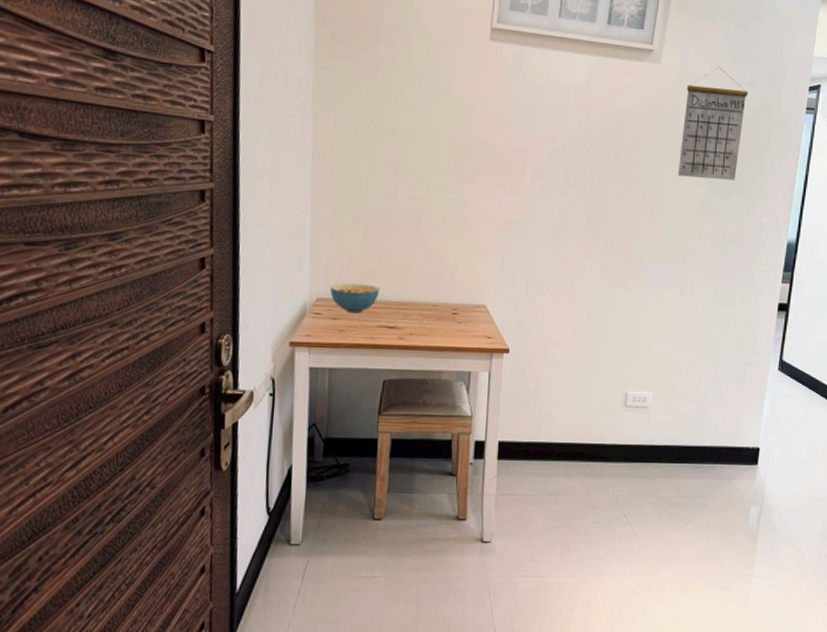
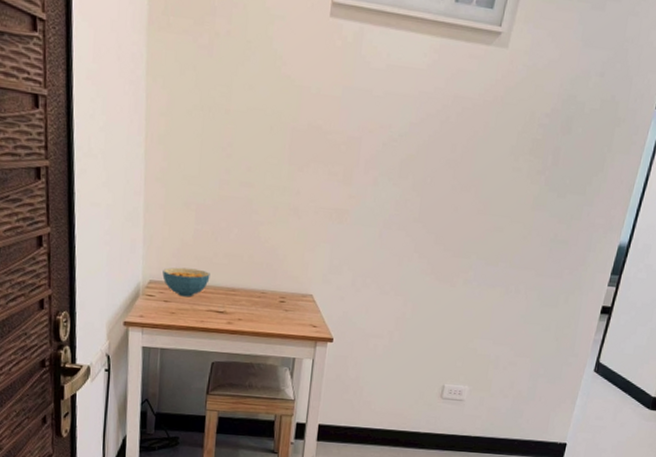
calendar: present [678,66,749,180] -> none [515,53,598,178]

